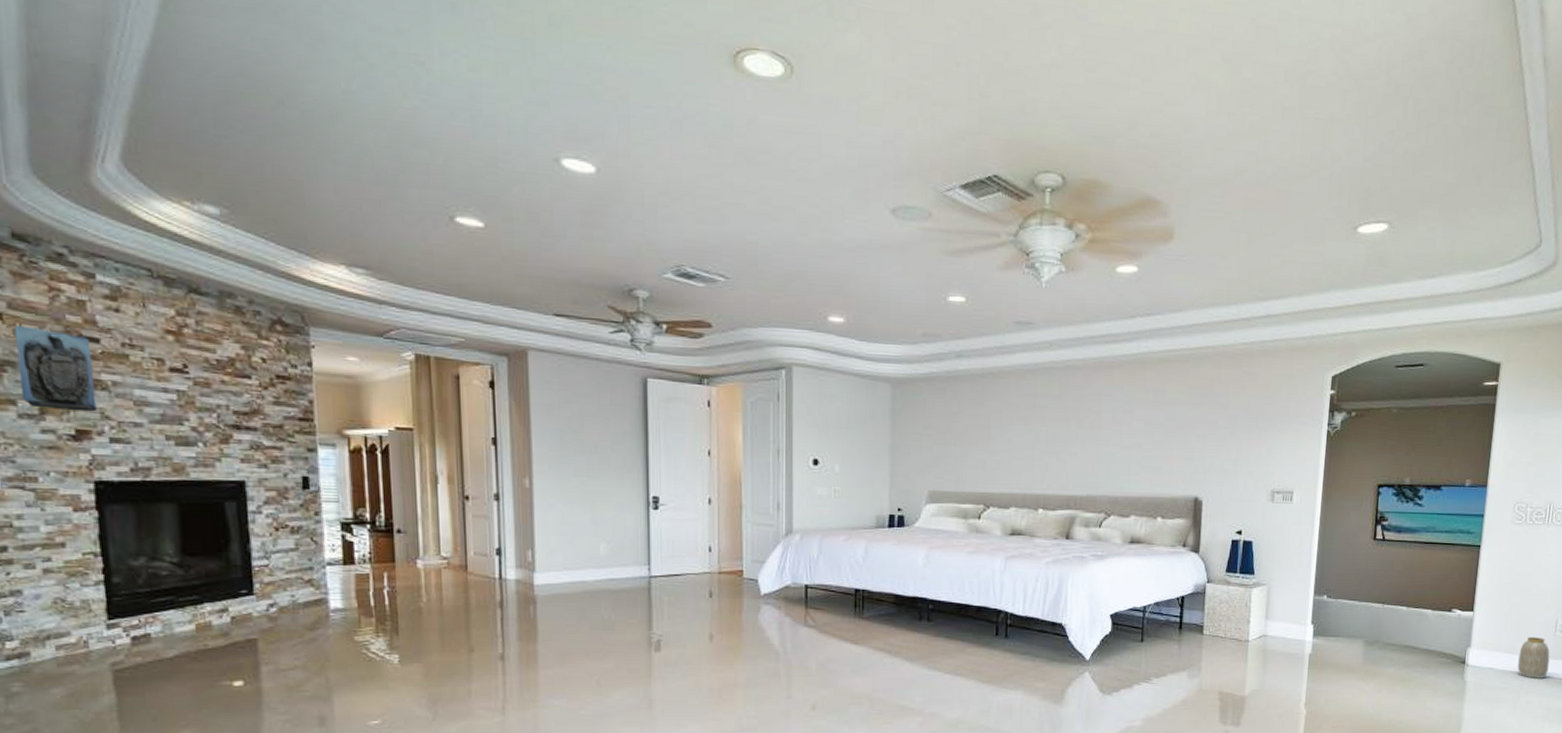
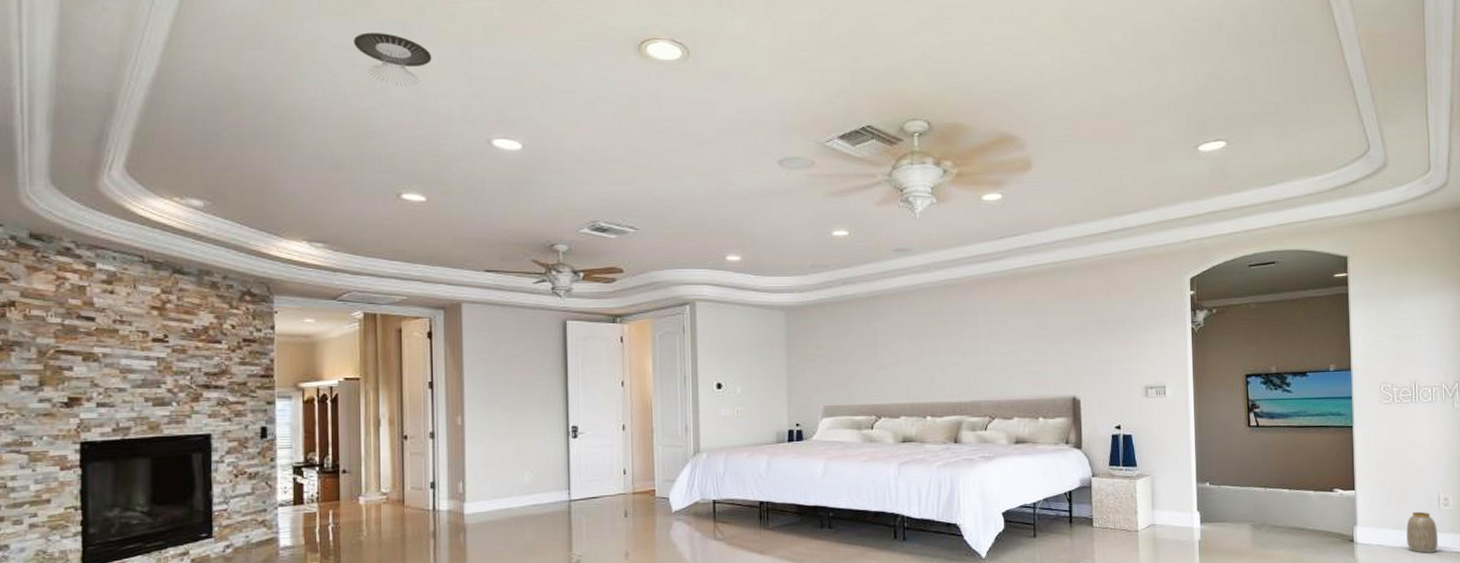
wall sculpture: present [14,325,97,412] -> none [24,310,88,381]
recessed light: none [391,12,488,85] -> present [353,32,432,86]

